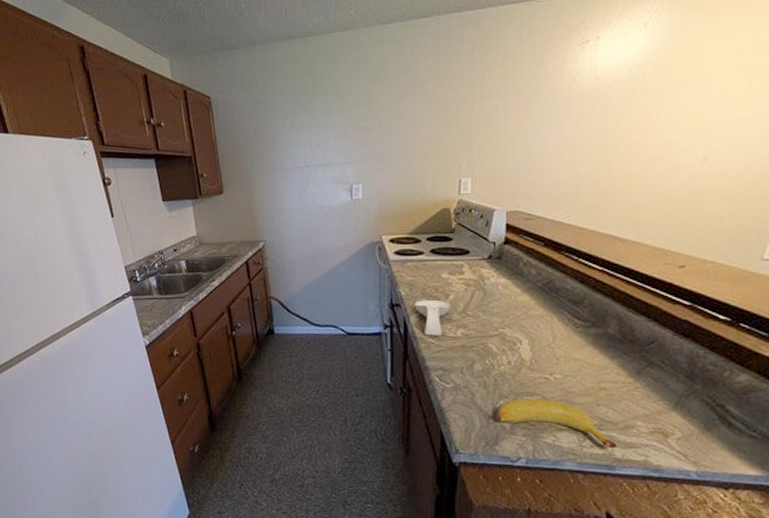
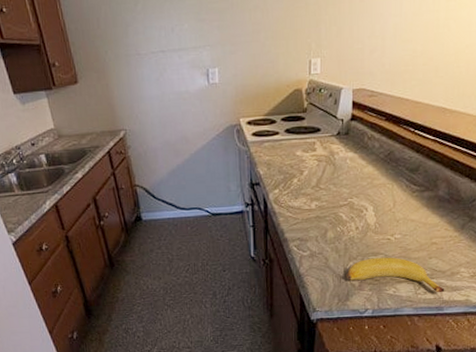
spoon rest: present [414,300,451,336] -> none [272,177,305,210]

